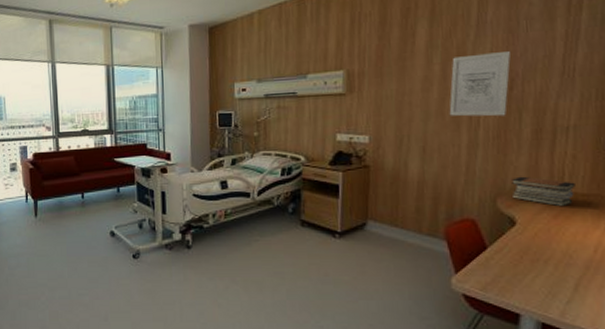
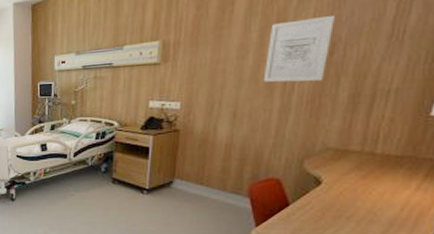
book stack: present [511,176,576,207] -> none [320,139,389,168]

